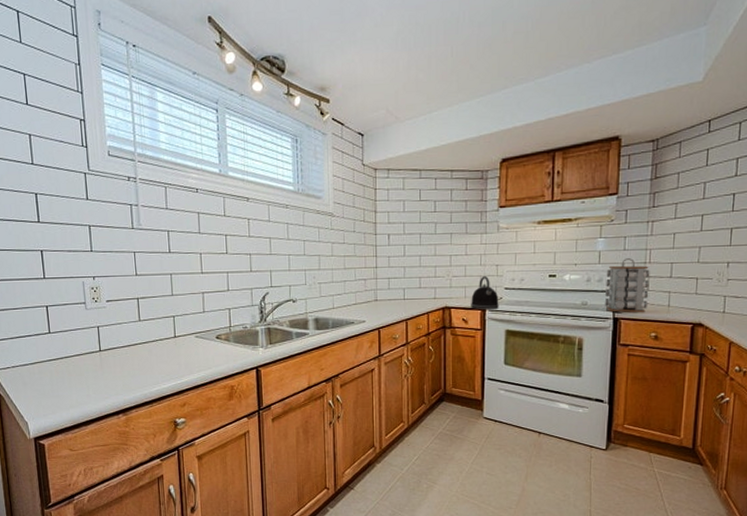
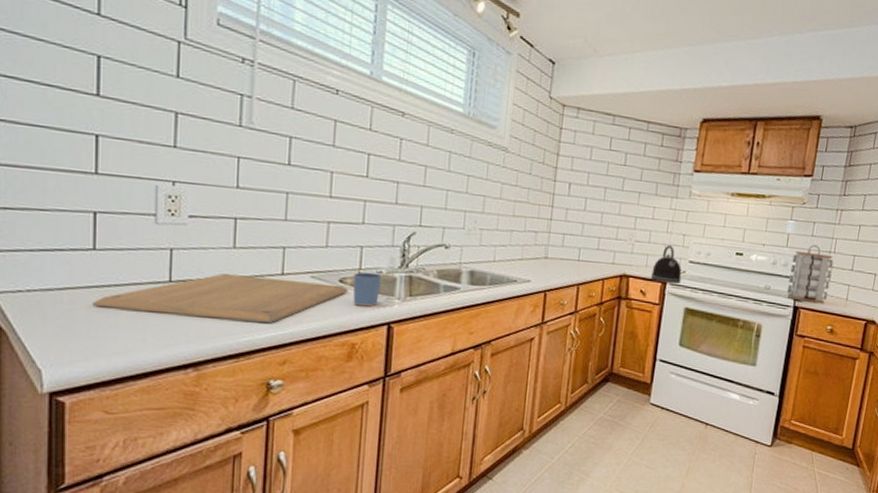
chopping board: none [52,340,224,376] -> present [91,274,349,324]
mug: none [226,328,248,356] -> present [353,272,382,307]

